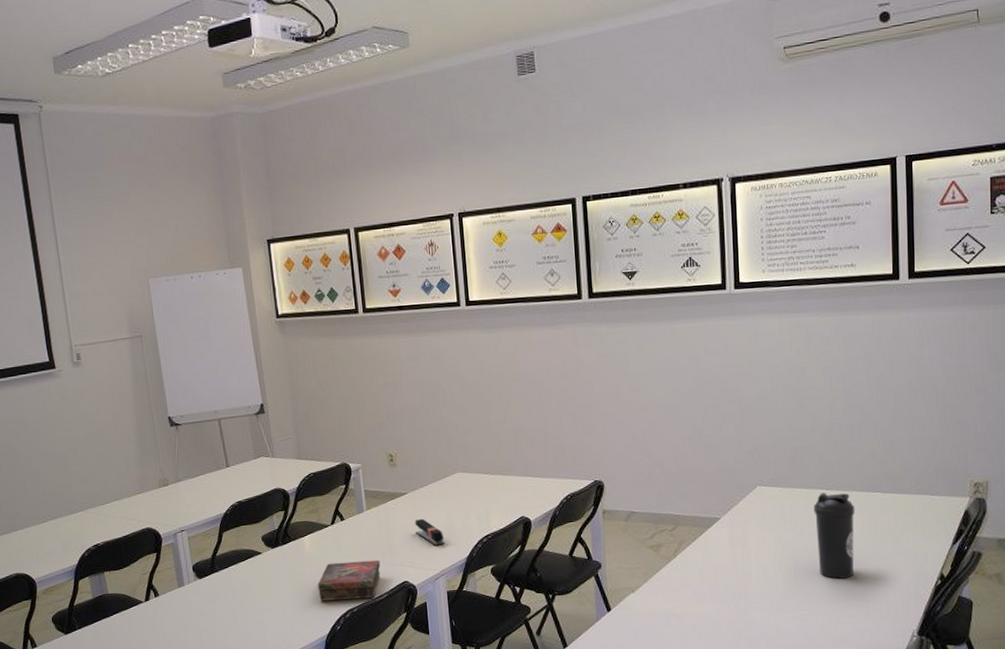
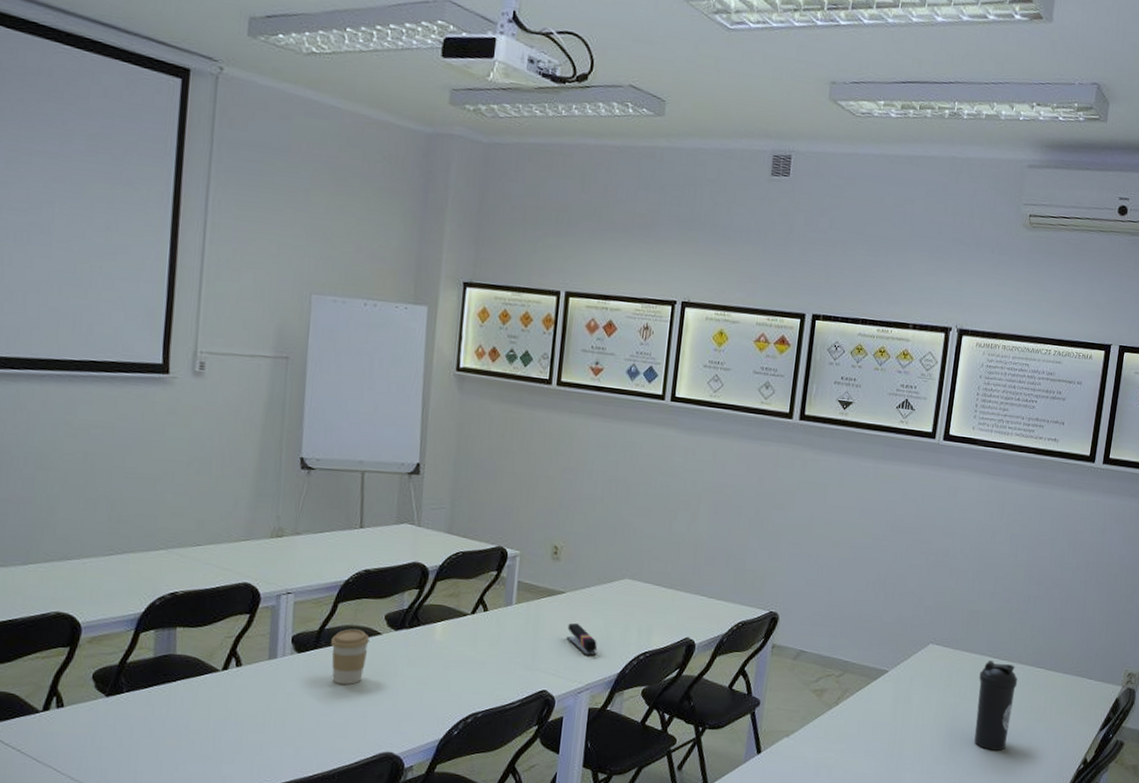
coffee cup: none [223,552,254,600] -> present [331,629,370,684]
book: present [318,560,381,601] -> none [440,657,520,704]

